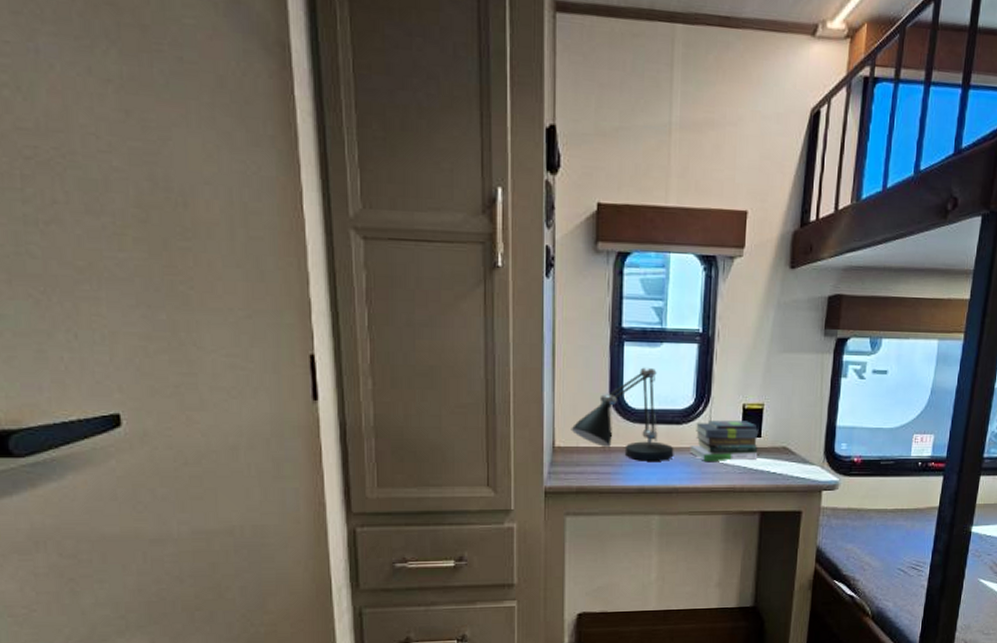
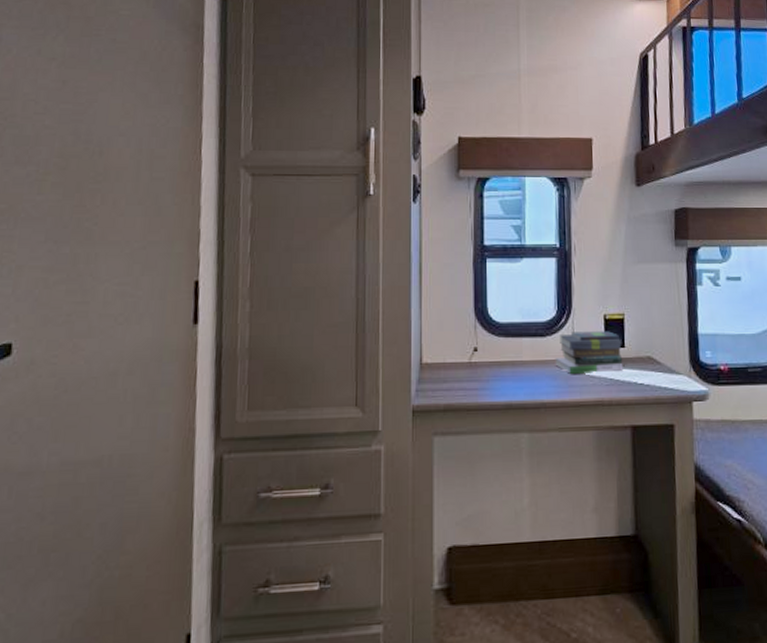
desk lamp: present [571,367,674,461] -> none [438,282,540,376]

